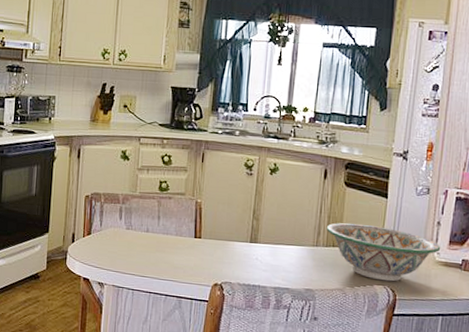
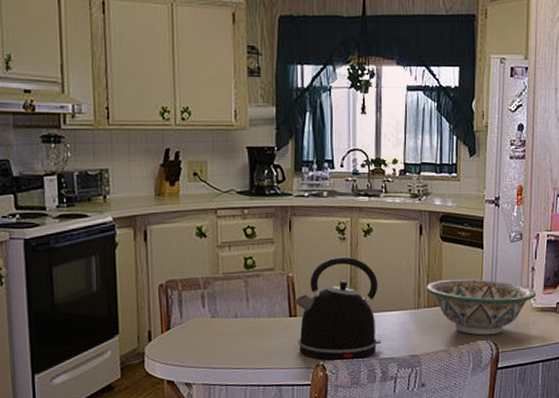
kettle: none [200,189,280,285] -> present [294,256,382,361]

